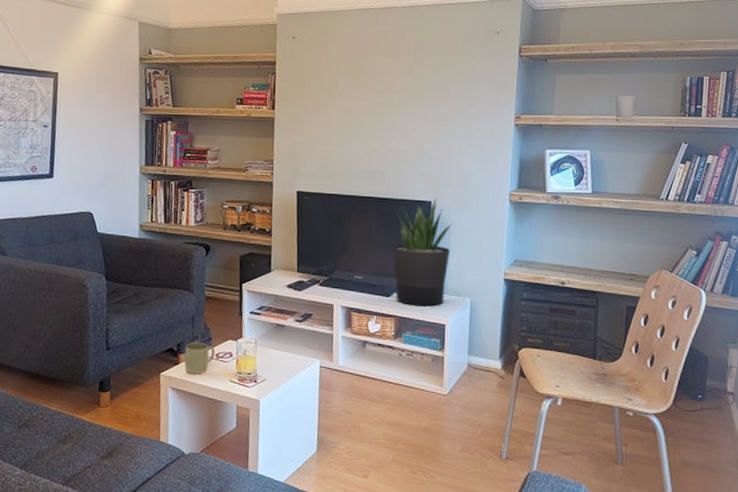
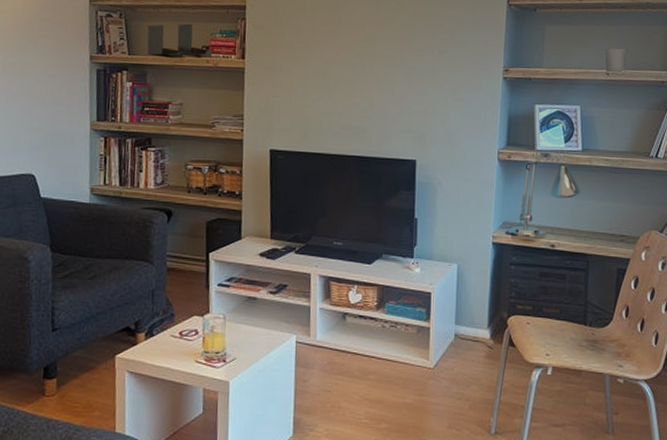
mug: present [183,341,215,375] -> none [142,318,179,356]
bookend: none [188,78,248,110] -> present [147,23,215,59]
planter: present [393,198,452,307] -> none [375,156,438,274]
desk lamp: none [515,200,591,275] -> present [504,158,582,237]

